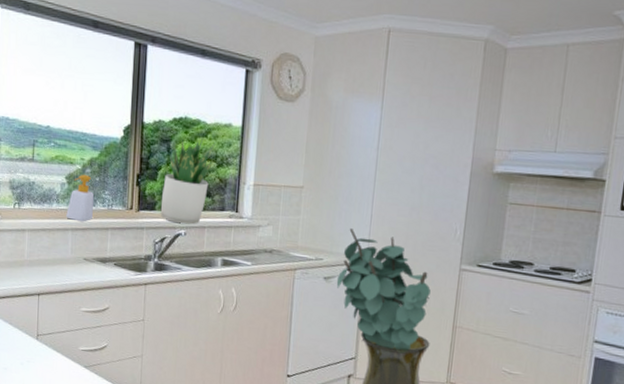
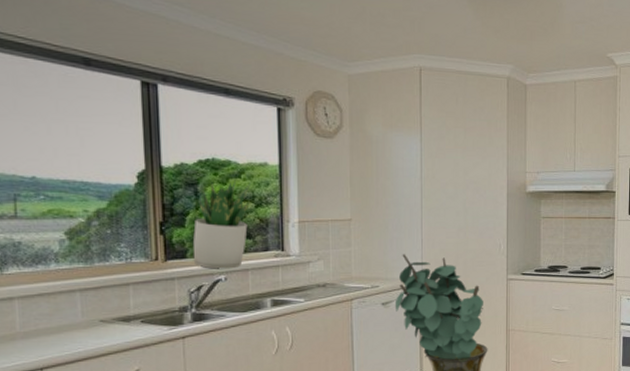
soap bottle: present [66,174,94,222] -> none [70,227,107,281]

